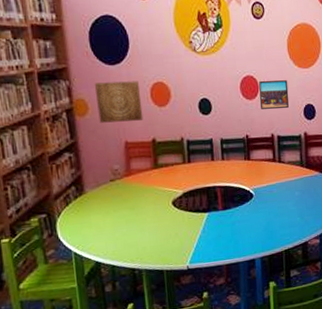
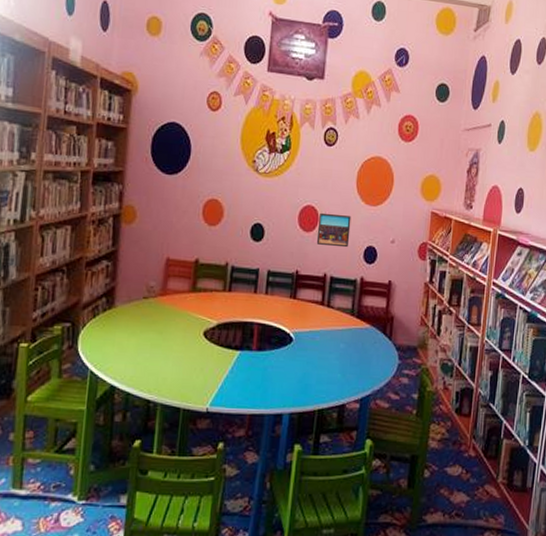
wall art: present [94,81,144,123] -> none [144,191,193,237]

